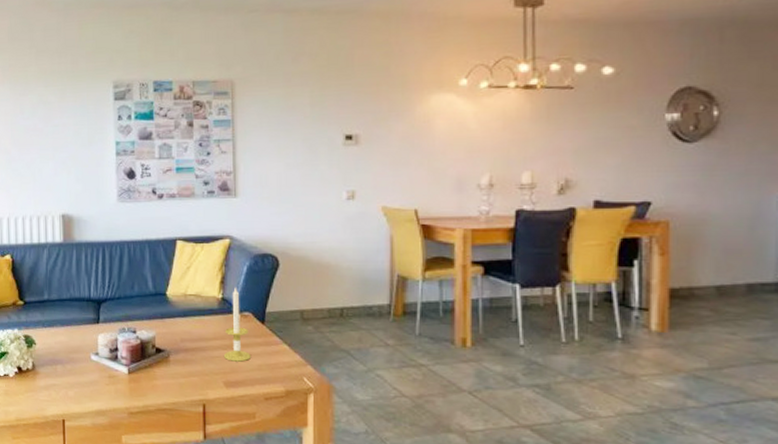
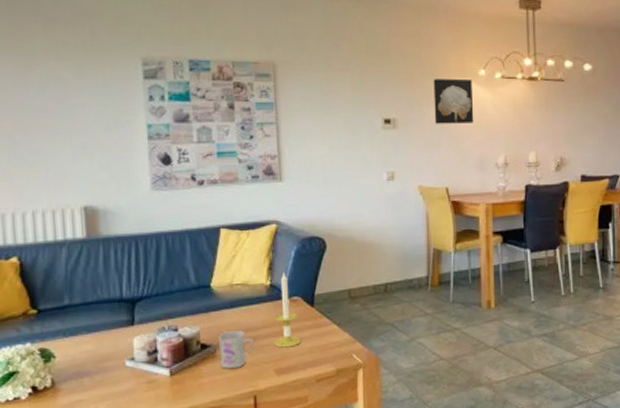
mug: none [172,339,204,375] -> present [219,330,254,369]
wall art: none [403,90,452,140] -> present [433,78,474,124]

